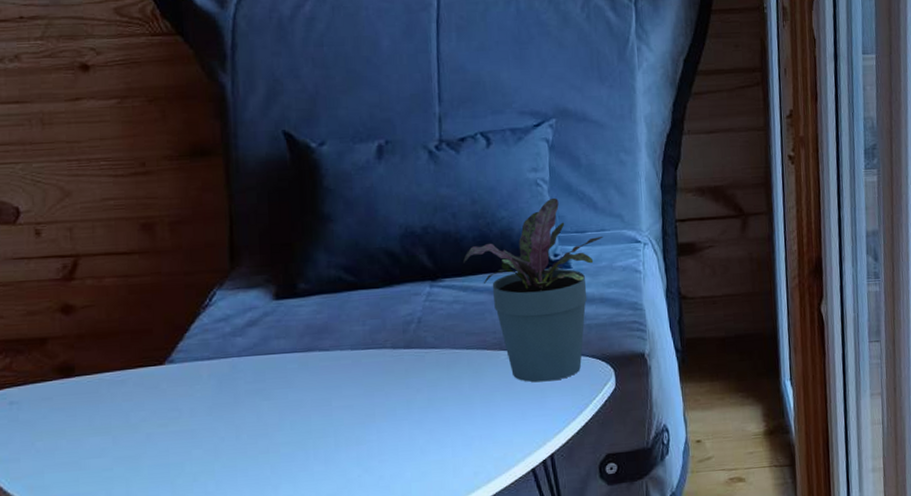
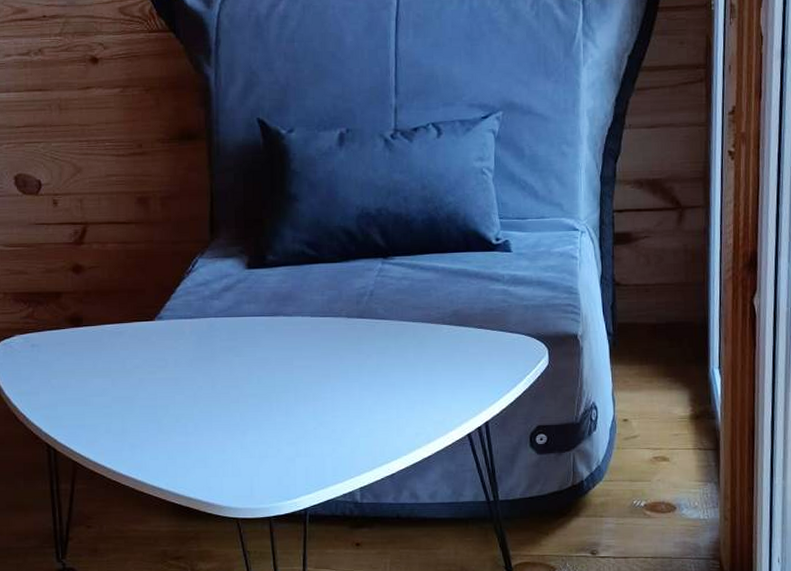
potted plant: present [463,197,603,383] -> none [413,185,543,356]

